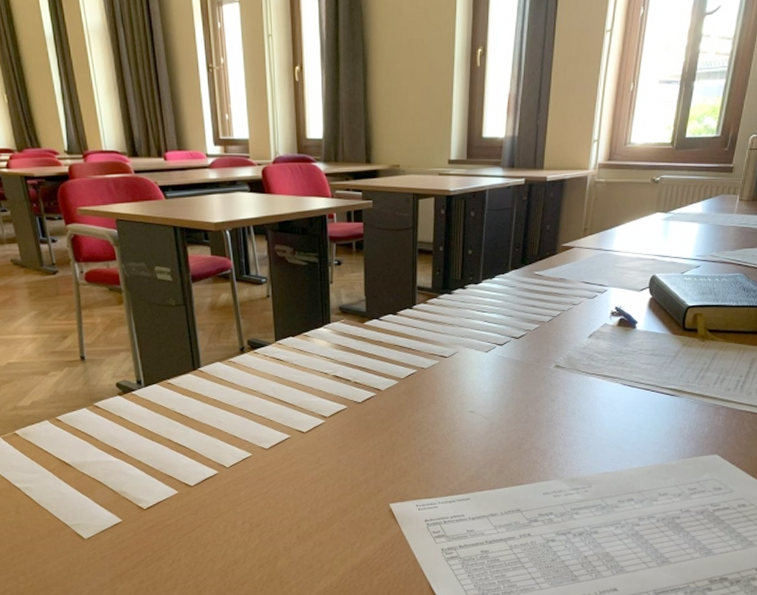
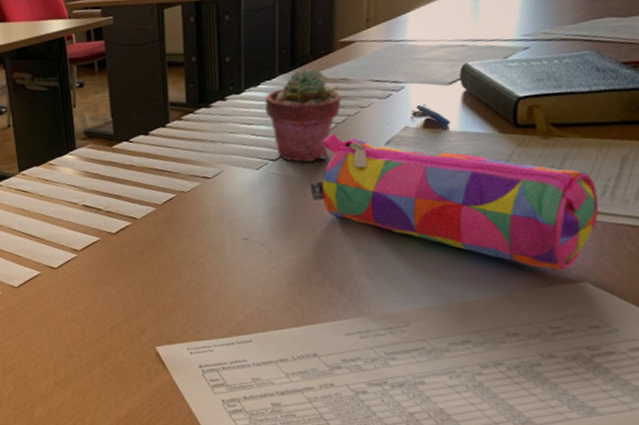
potted succulent: none [498,267,558,348] -> present [265,68,342,162]
pencil case: none [527,325,733,446] -> present [310,134,599,272]

